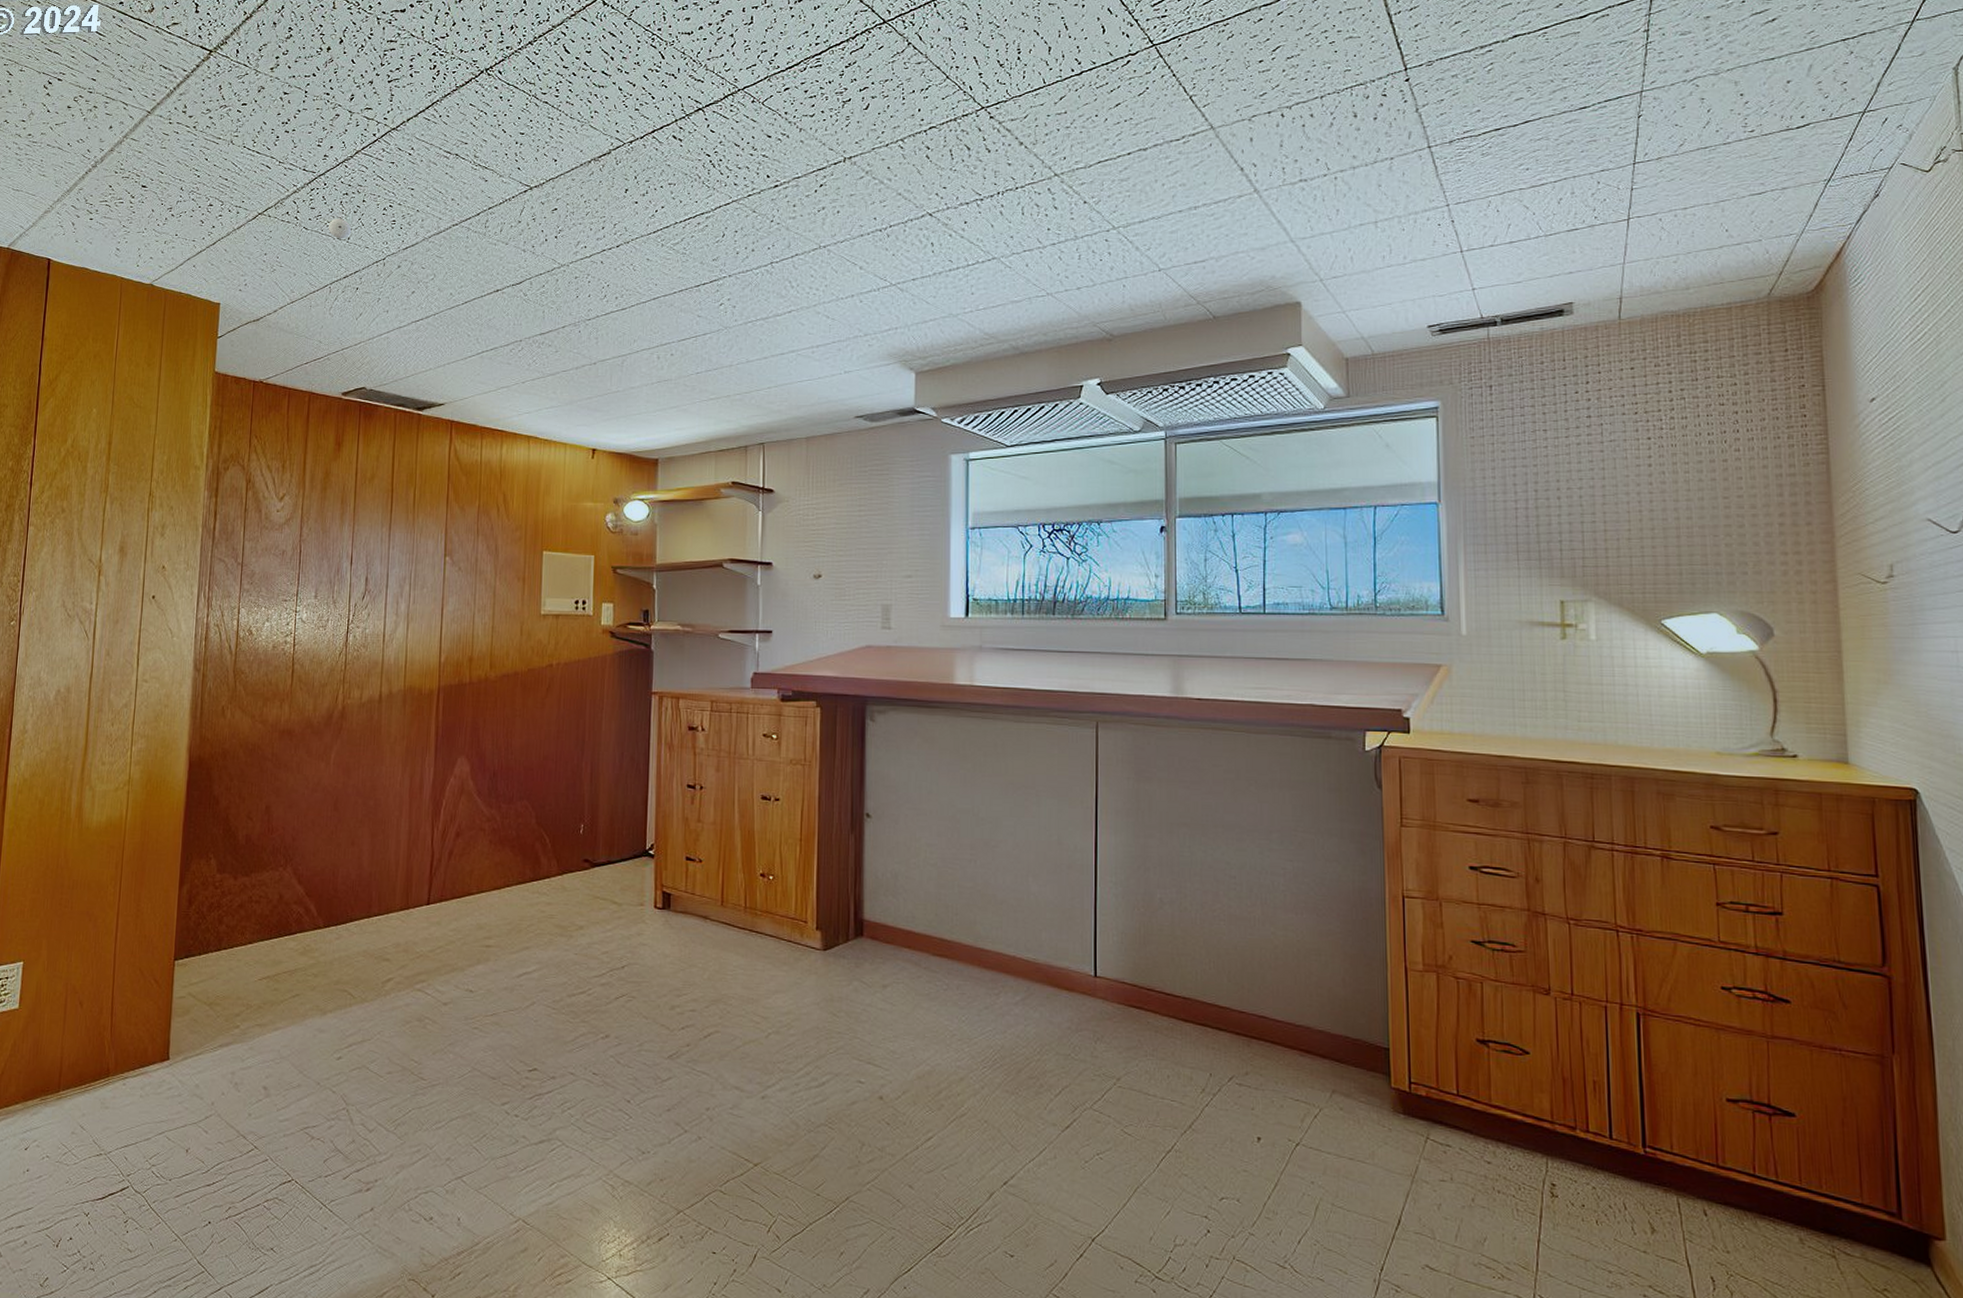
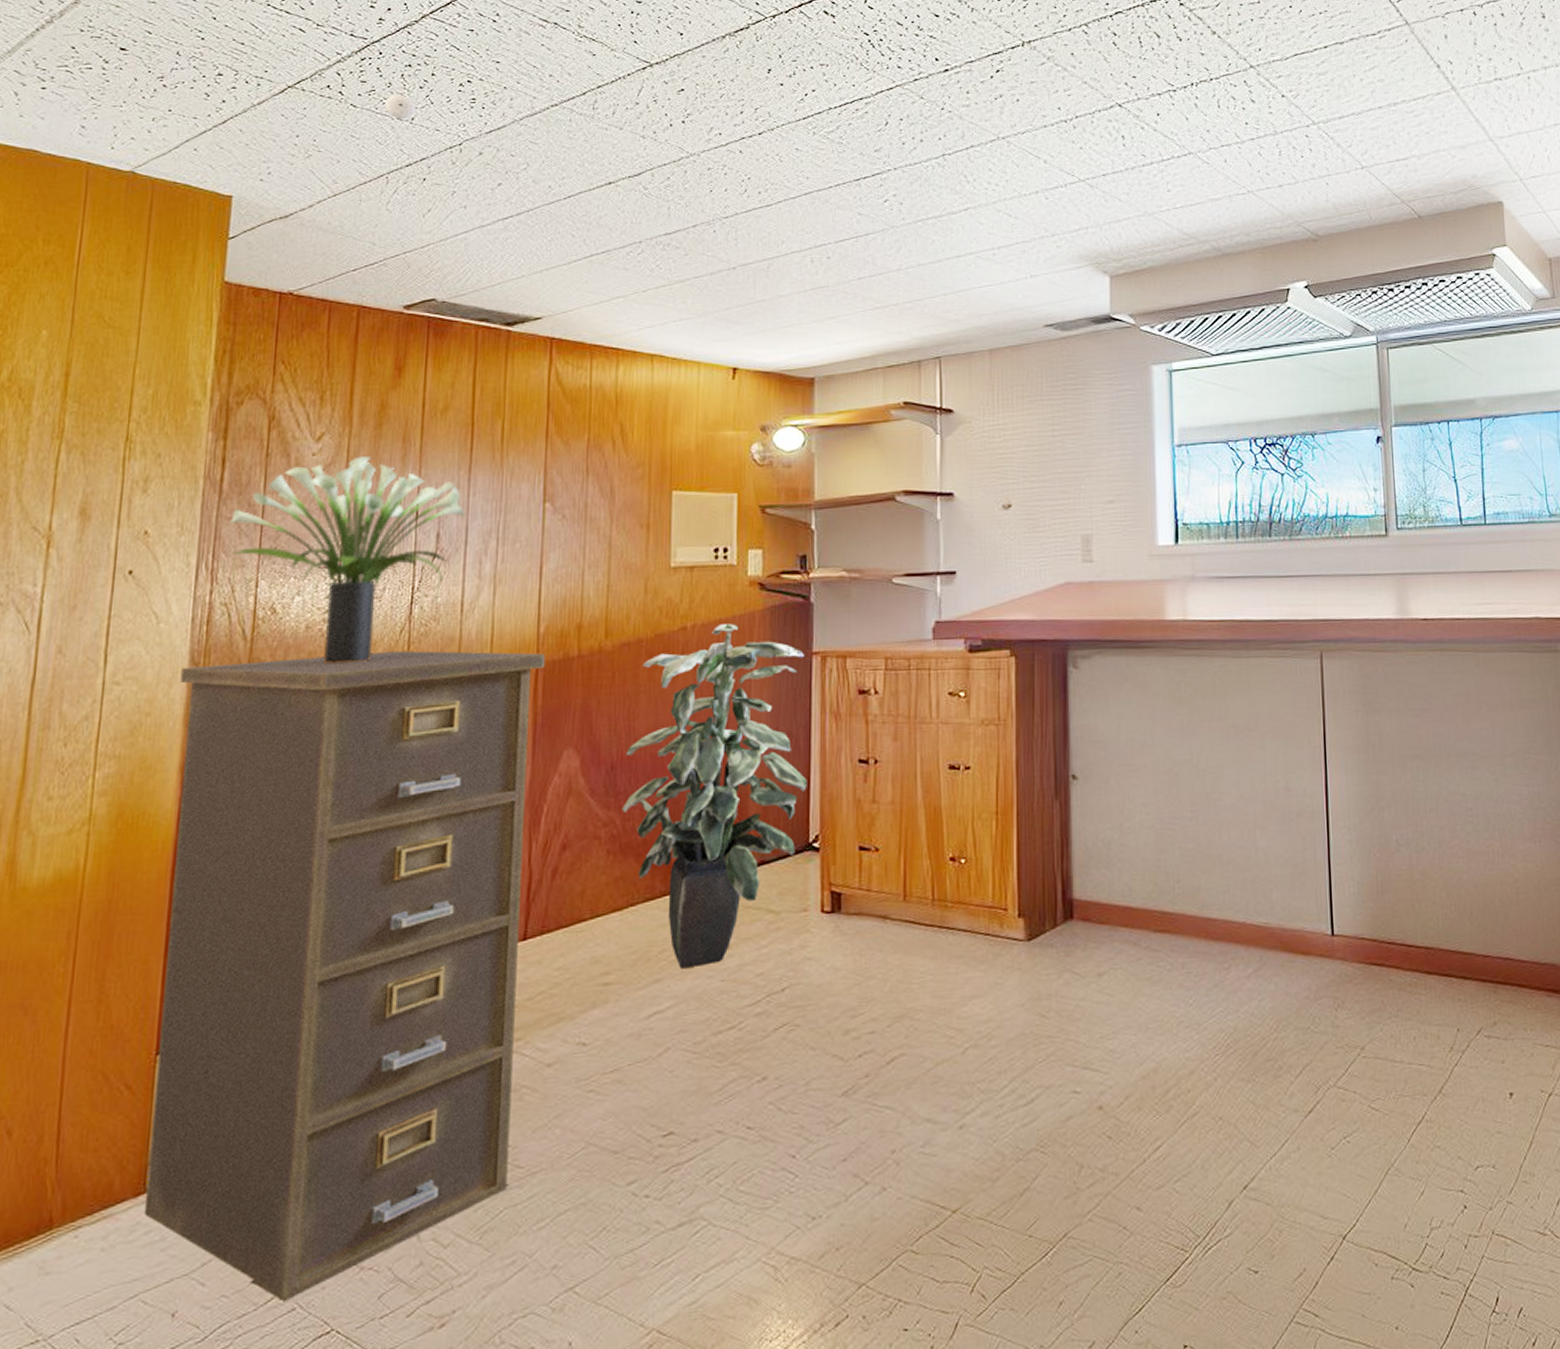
filing cabinet: none [168,669,445,1154] -> present [145,650,546,1302]
potted plant: none [220,514,387,677] -> present [230,456,466,665]
indoor plant: none [500,664,645,941] -> present [621,624,807,969]

